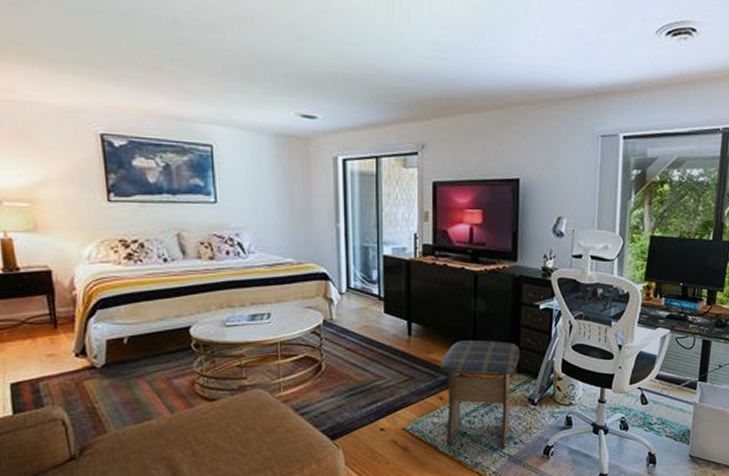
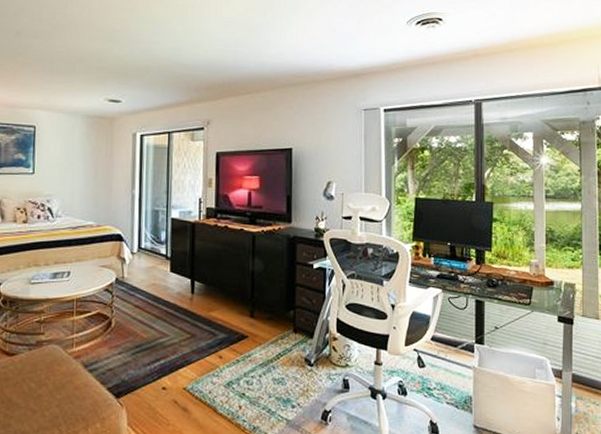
stool: present [440,340,520,450] -> none [220,299,295,414]

